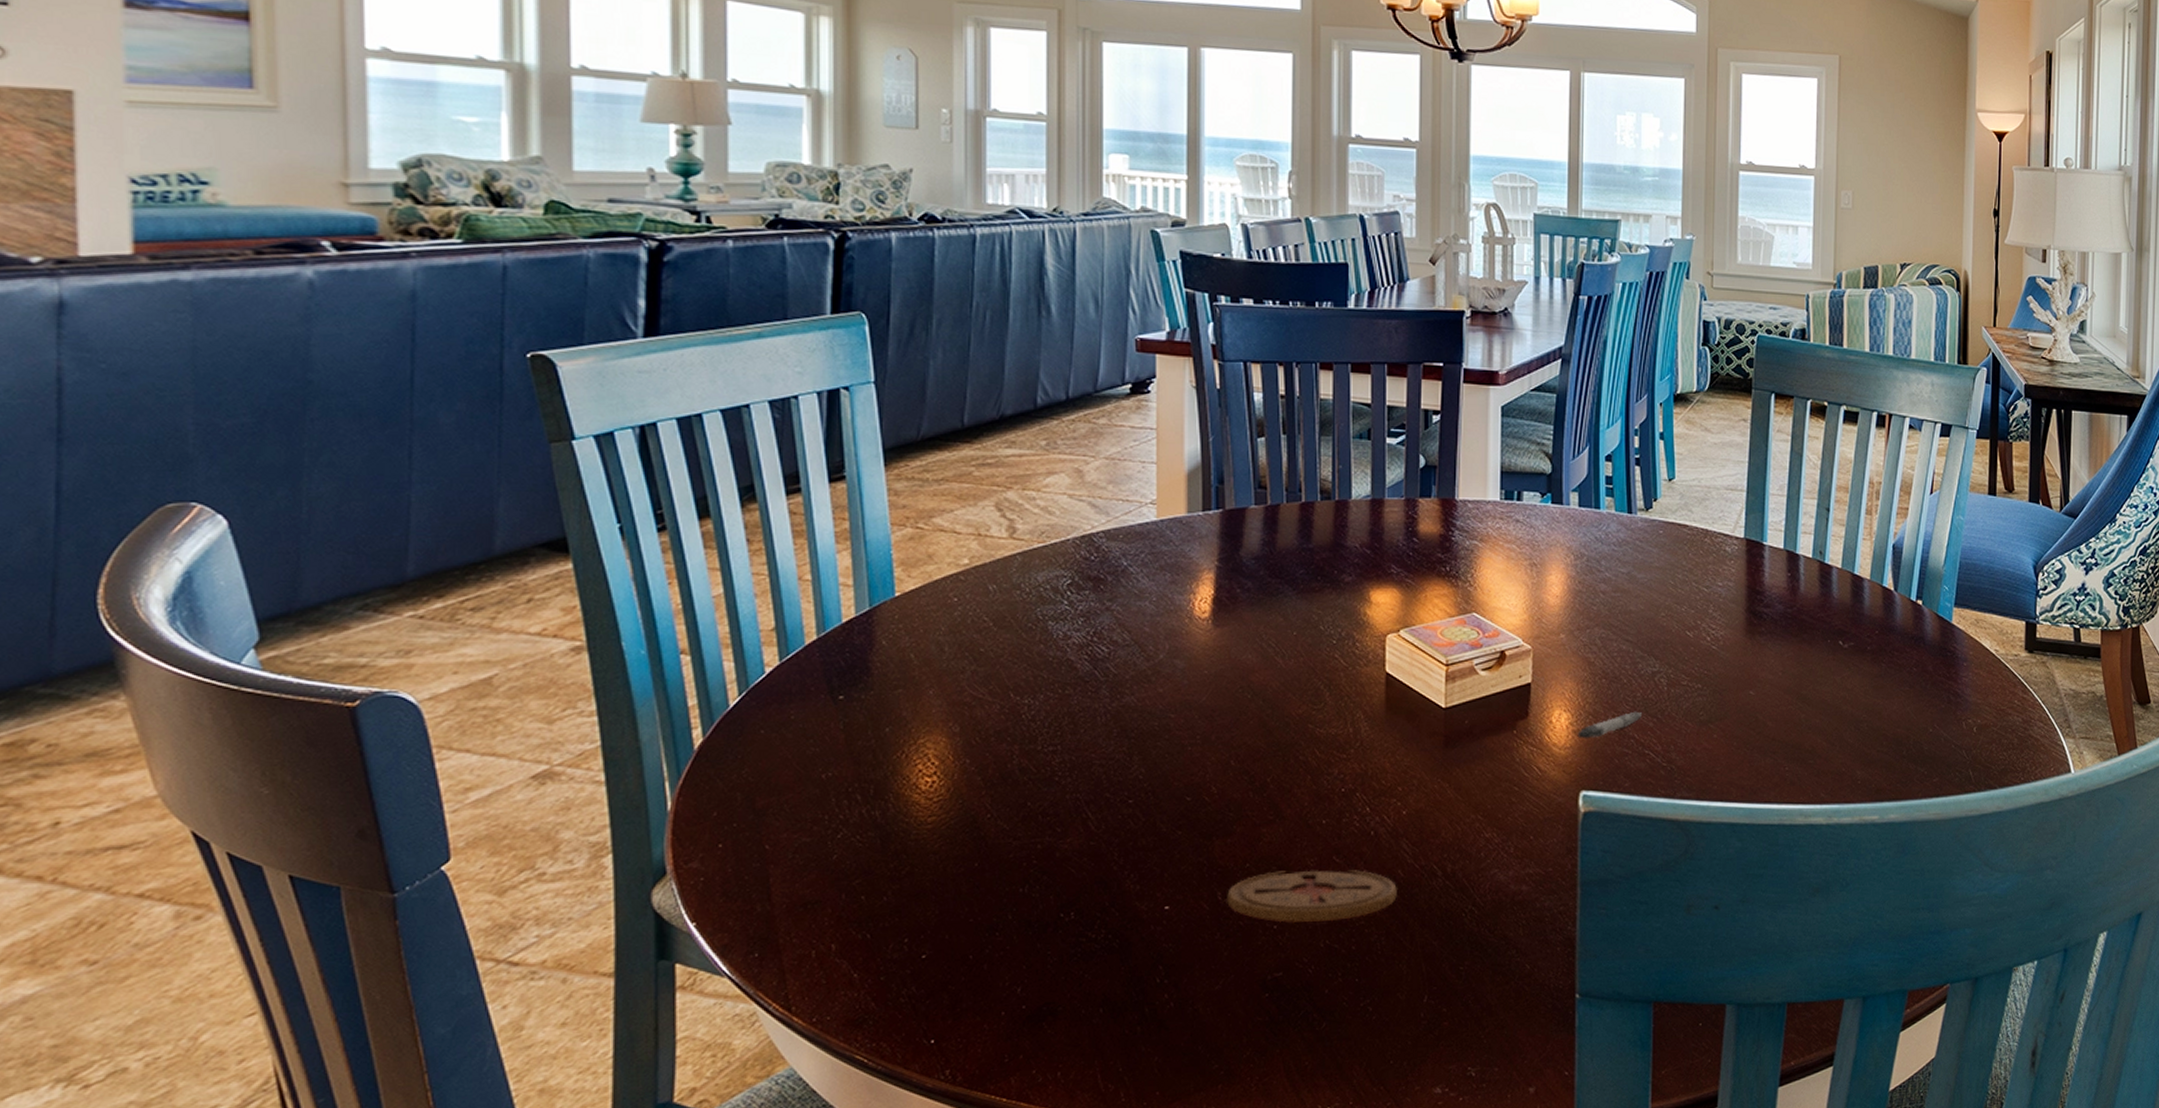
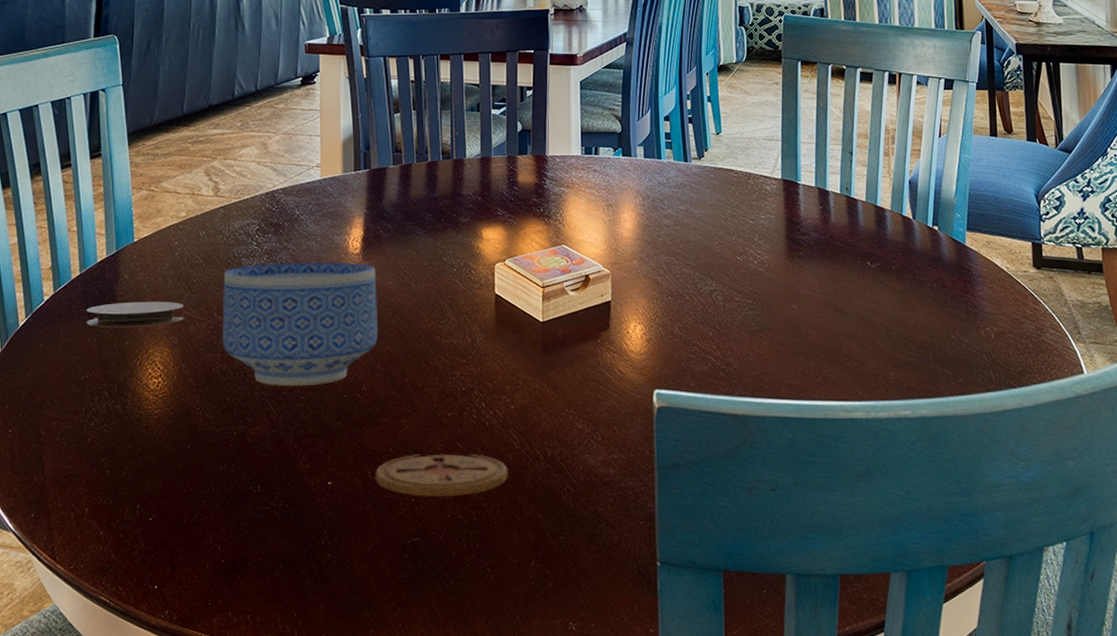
coaster: none [827,676,967,710] -> present [86,301,184,328]
bowl: none [1021,628,1232,788] -> present [222,262,378,387]
pen: present [1577,711,1642,739] -> none [650,323,703,347]

